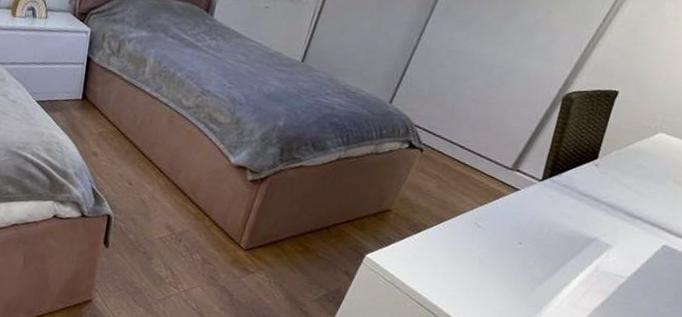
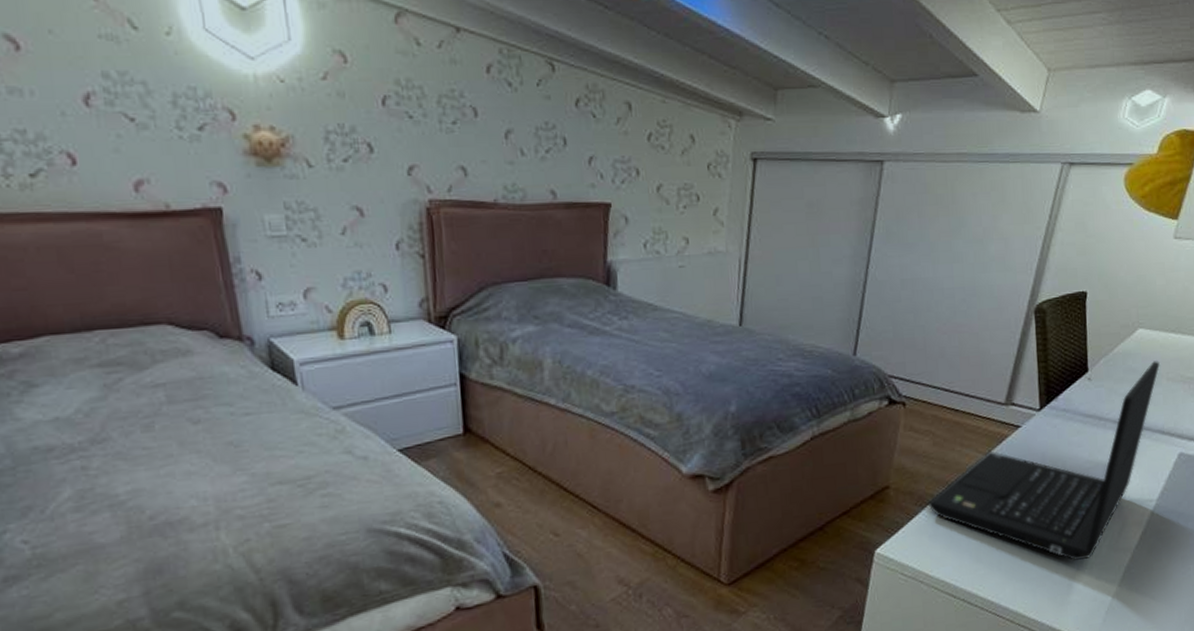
laptop: none [419,163,671,307] -> present [927,361,1160,561]

